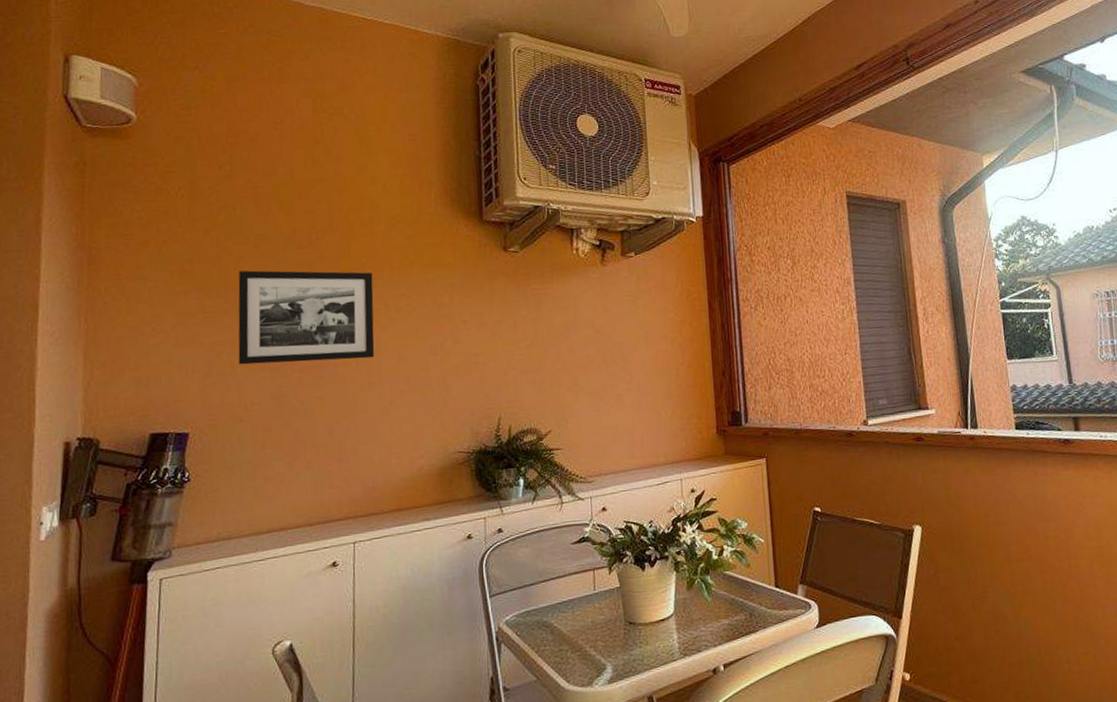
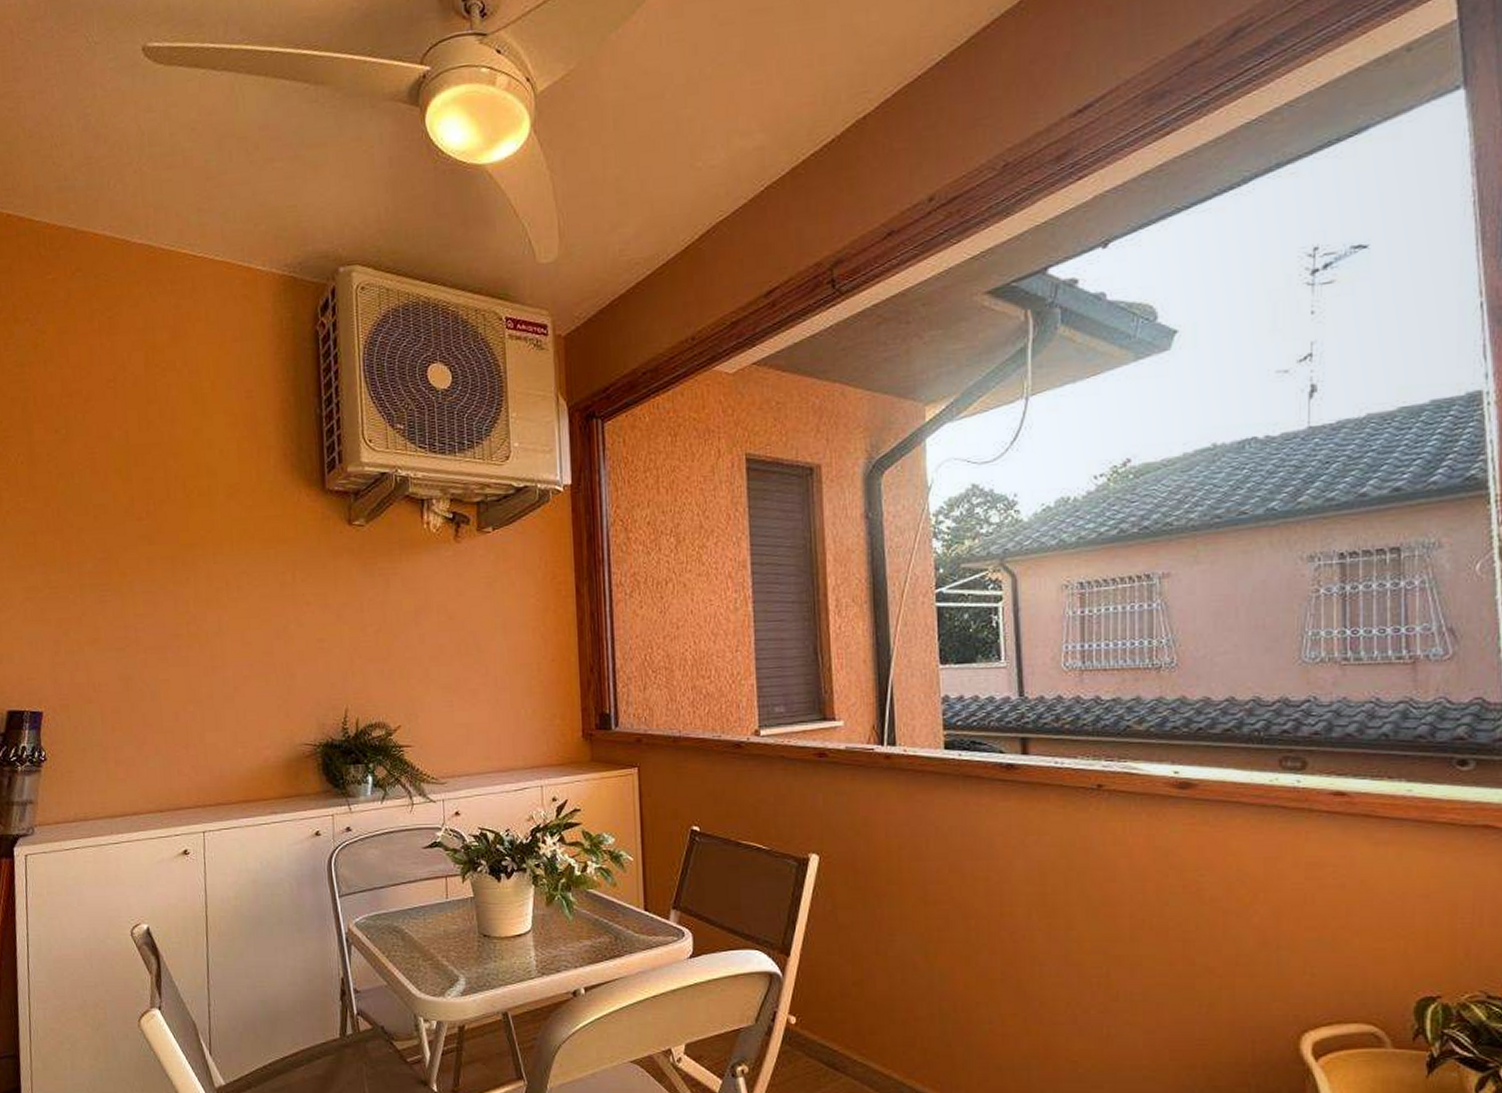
picture frame: present [238,270,375,365] -> none [80,543,217,644]

